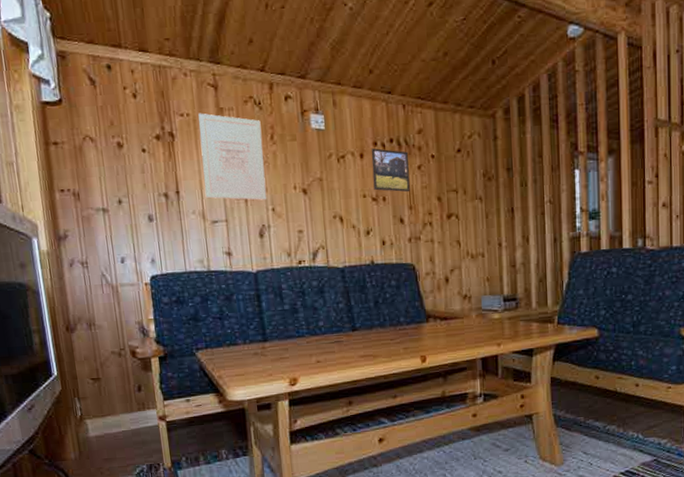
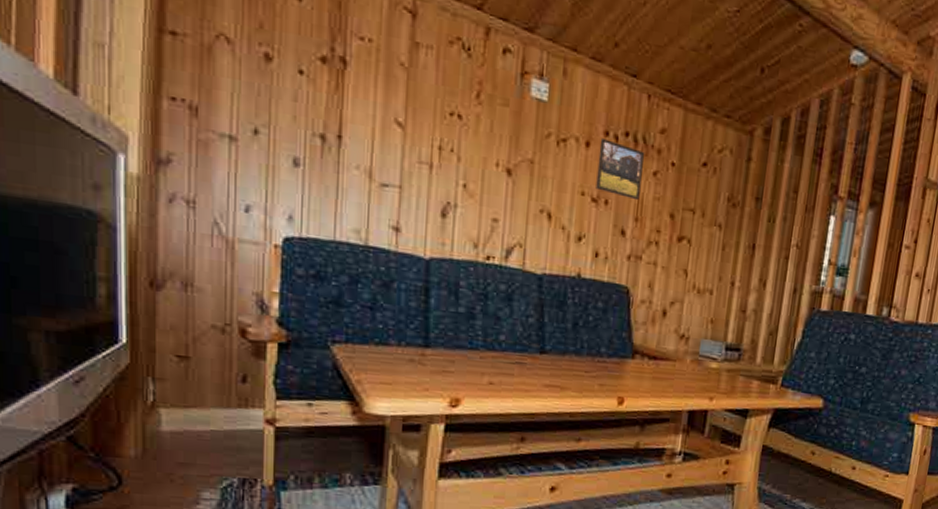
wall art: present [198,113,267,201] -> none [377,41,467,172]

